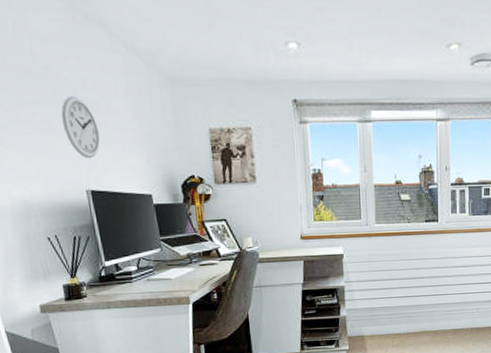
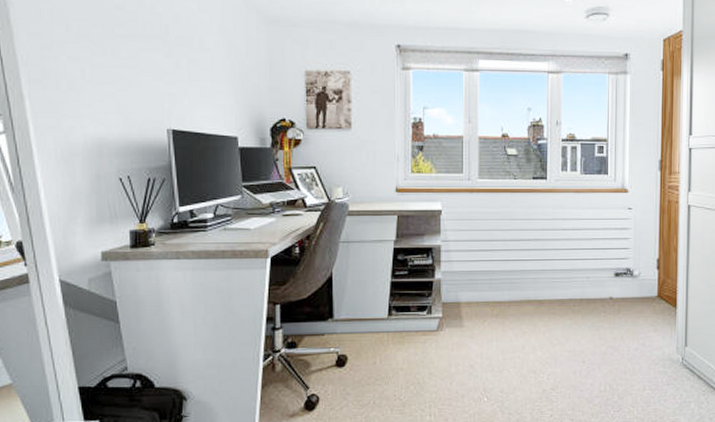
wall clock: present [61,95,100,158] -> none [149,31,188,95]

